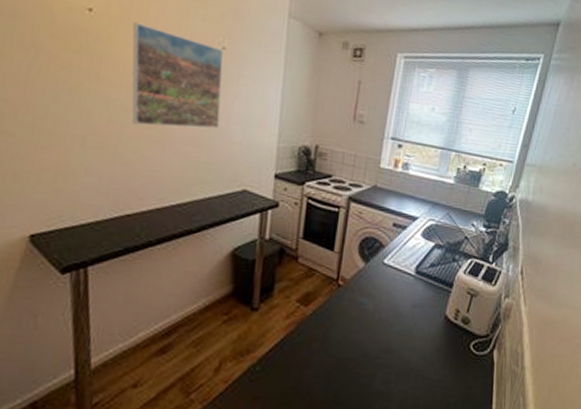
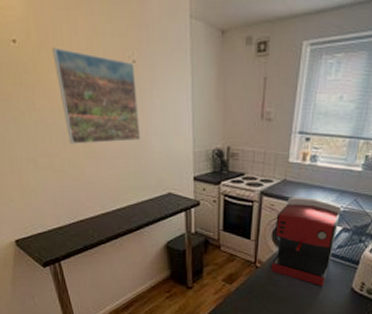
coffee maker: none [355,205,435,313] -> present [271,197,343,287]

